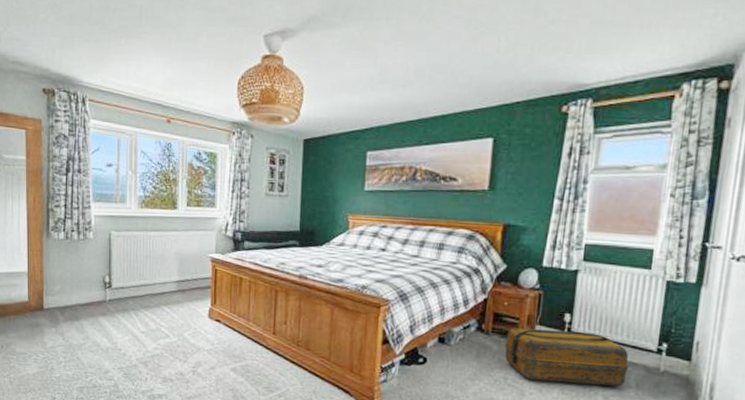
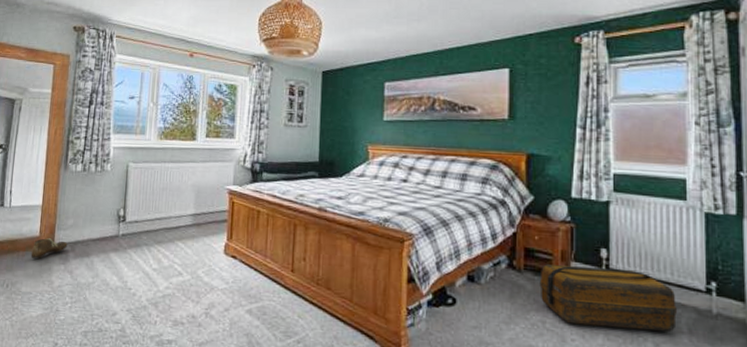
boot: none [22,303,57,322] -> present [30,238,68,259]

